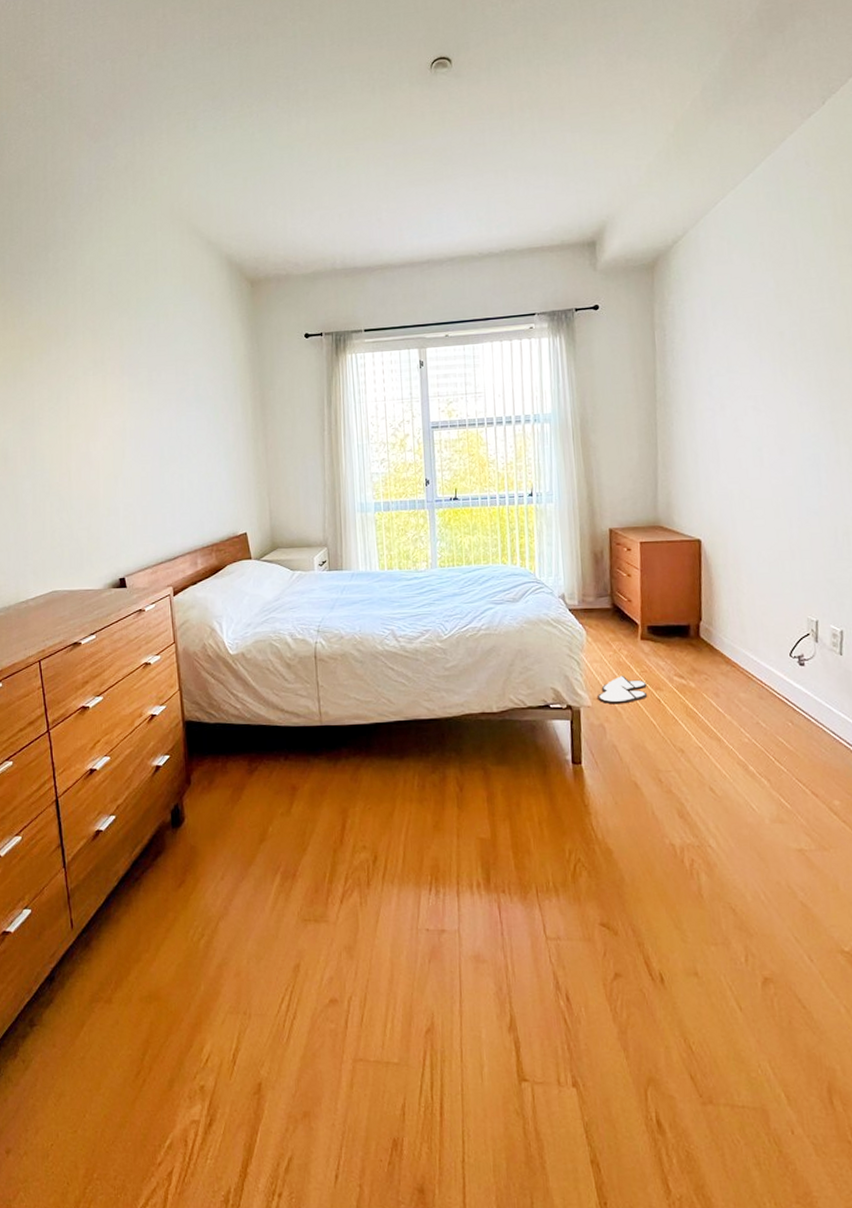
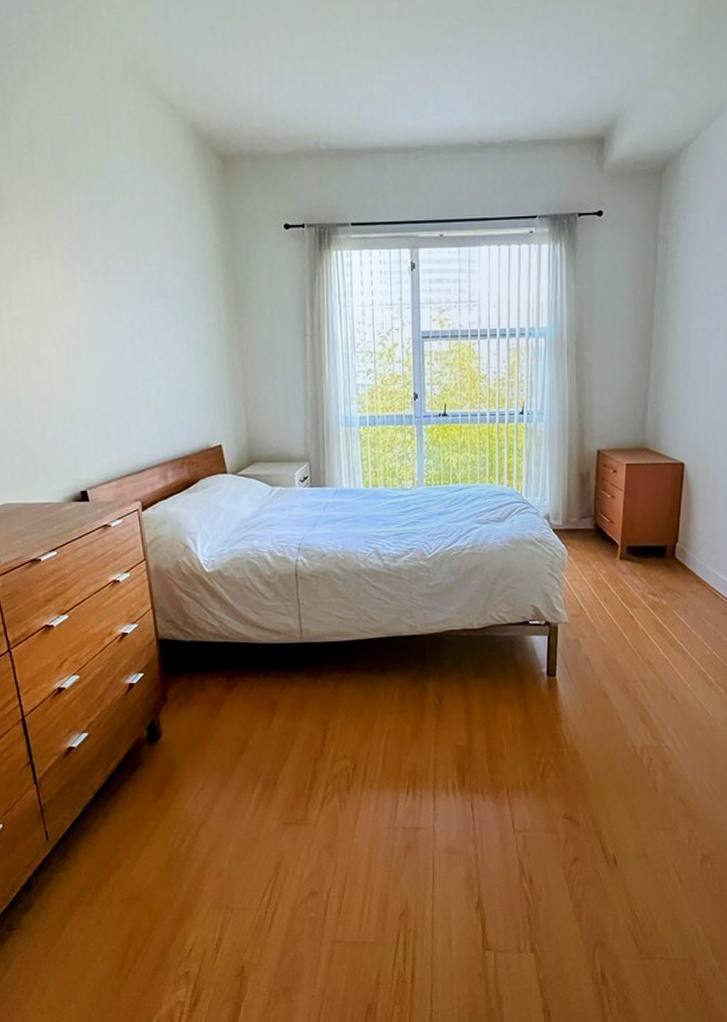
slippers: present [598,676,648,704] -> none [575,594,622,621]

